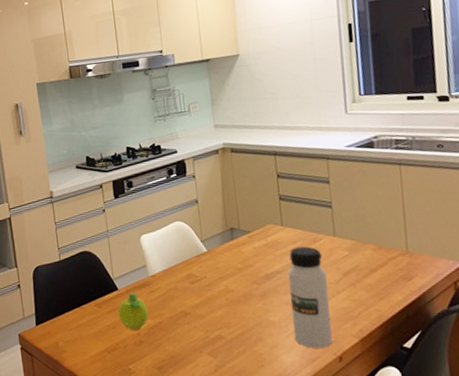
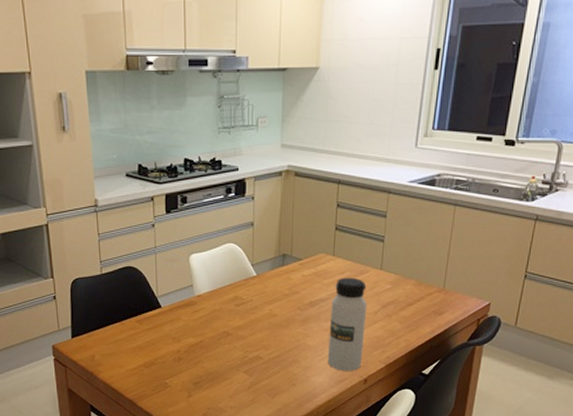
fruit: present [118,293,149,330] -> none [159,312,191,347]

